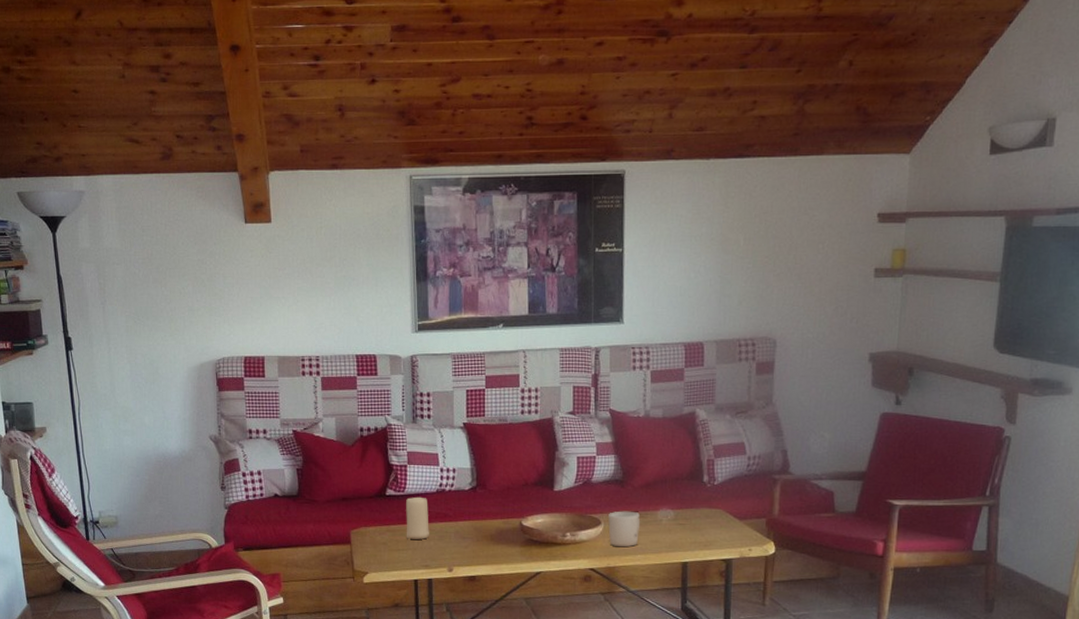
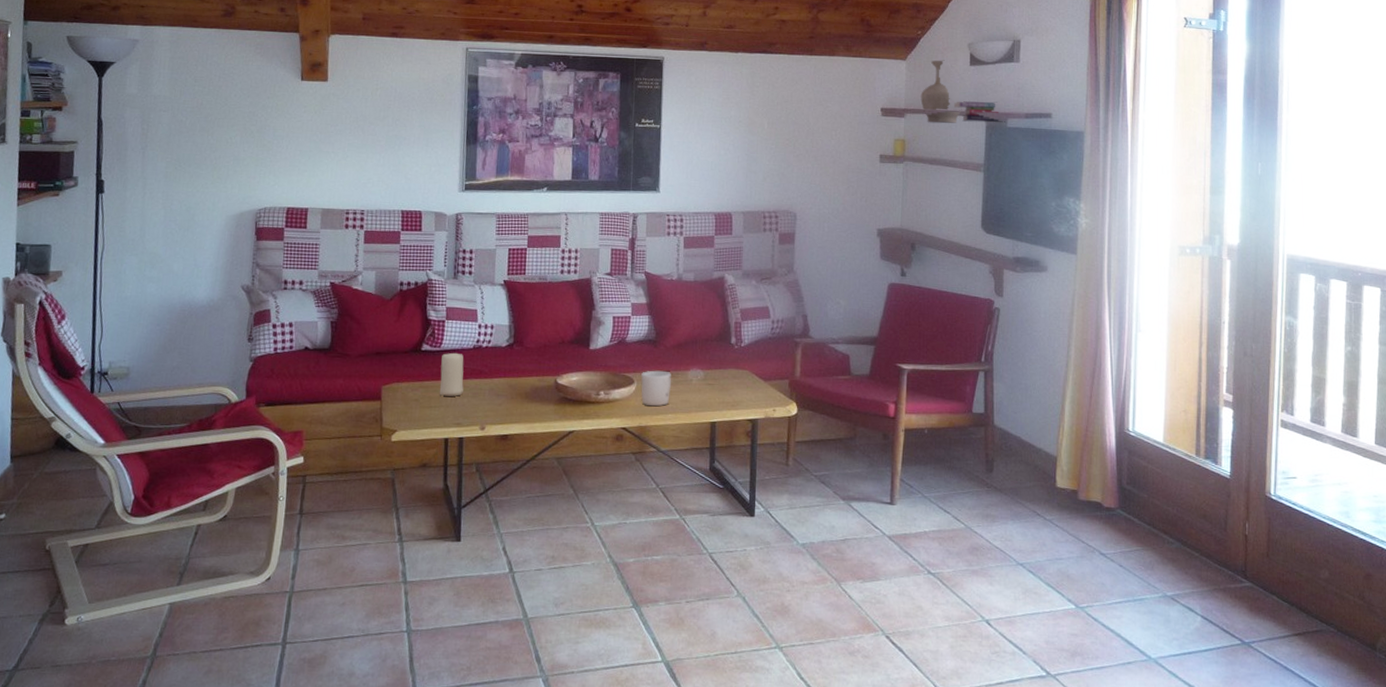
vase: none [926,150,981,228] -> present [920,60,965,124]
books: none [968,197,1030,223] -> present [954,101,1005,123]

